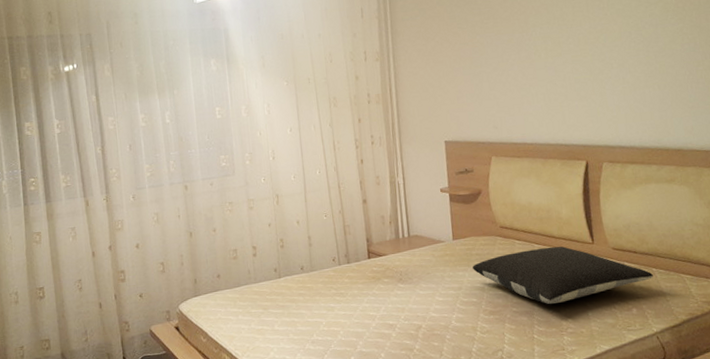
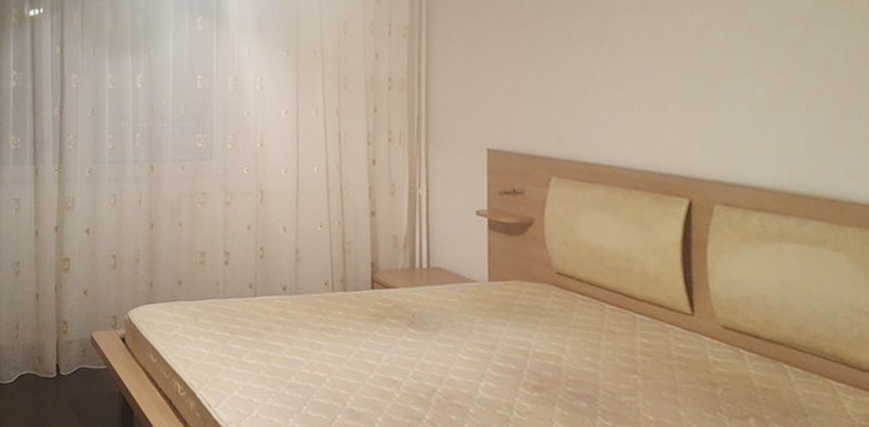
pillow: present [472,246,653,304] -> none [513,310,784,391]

